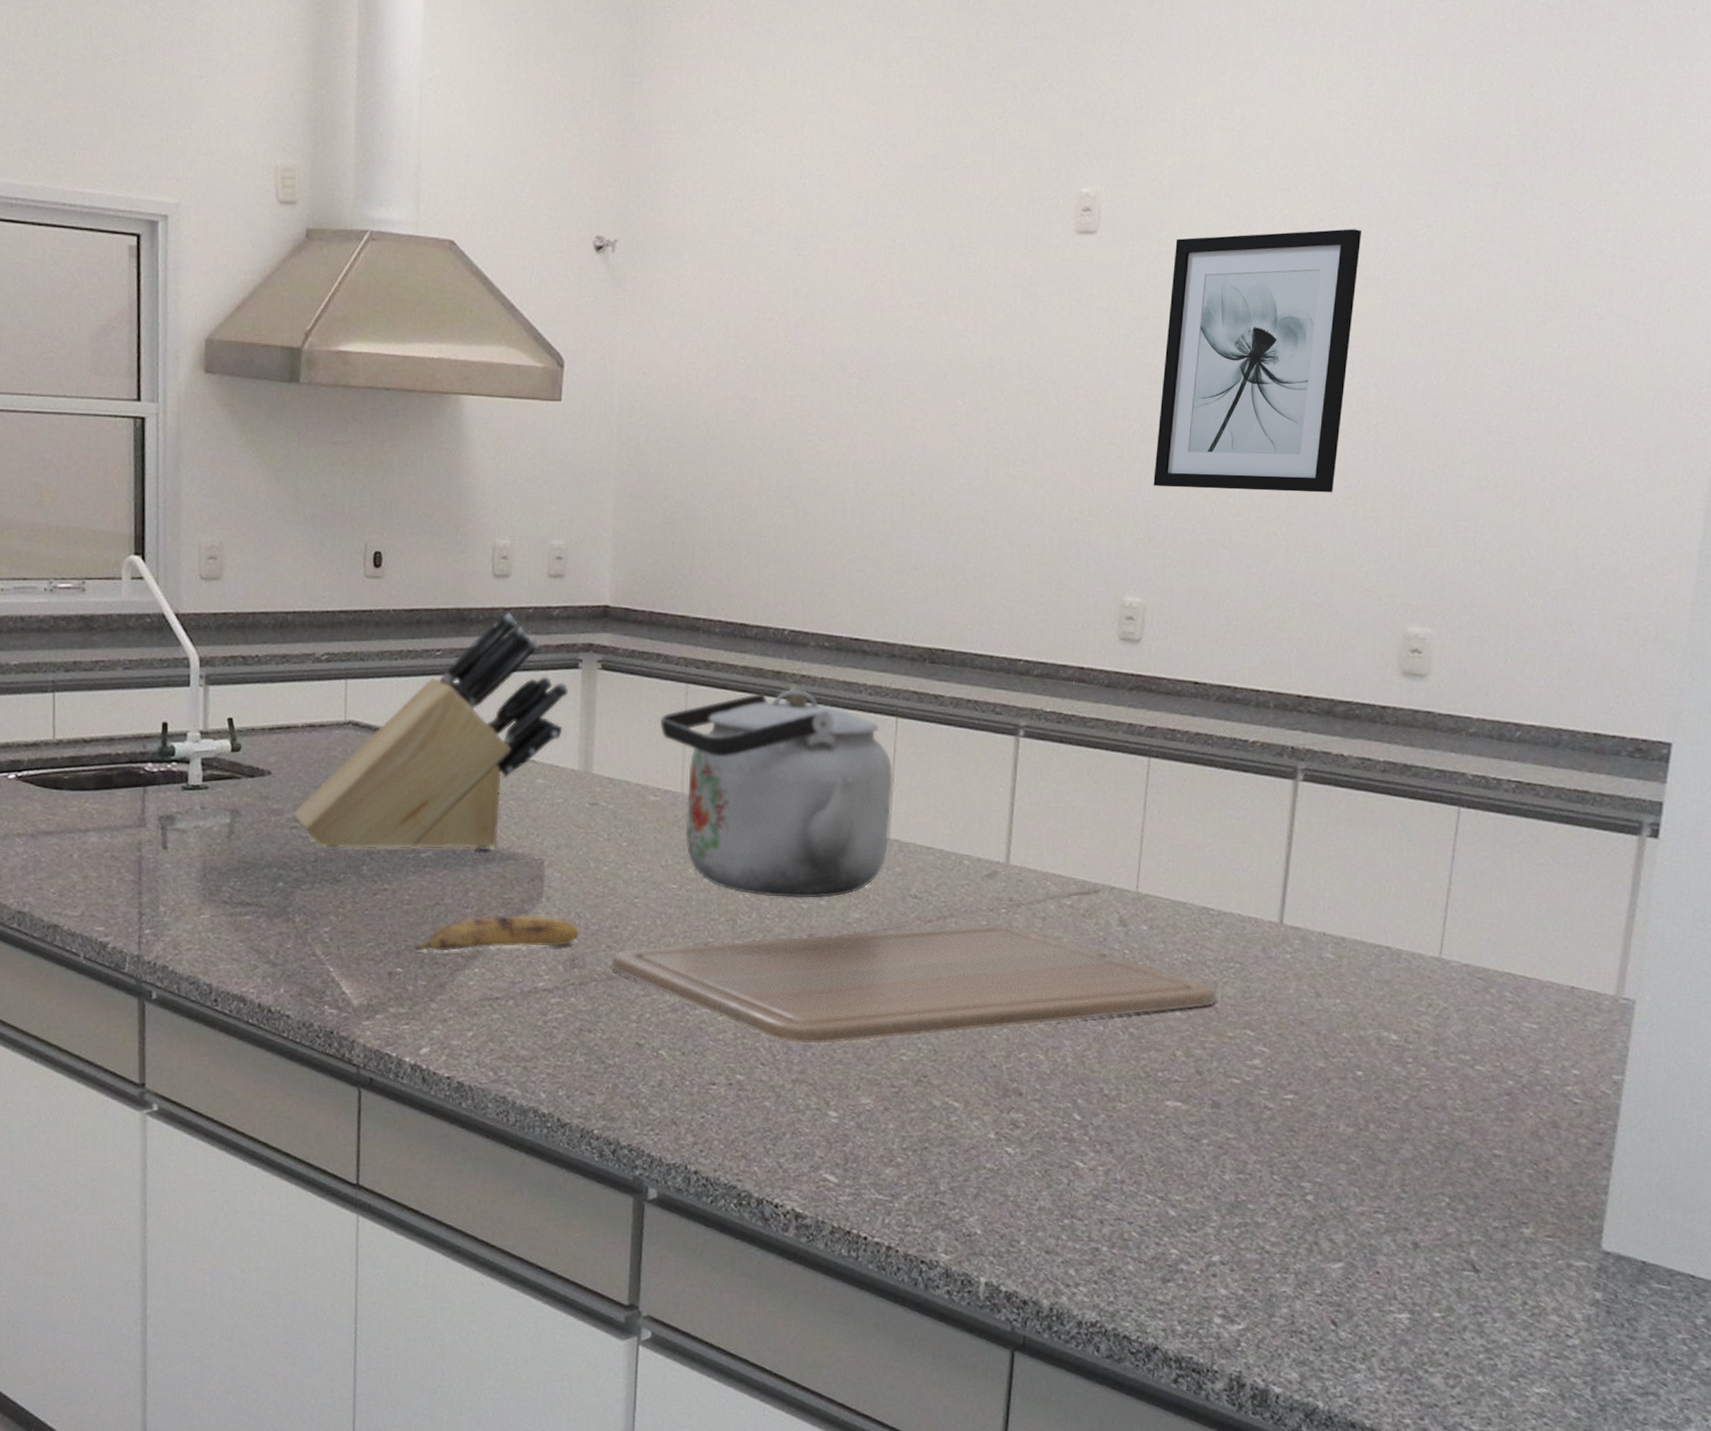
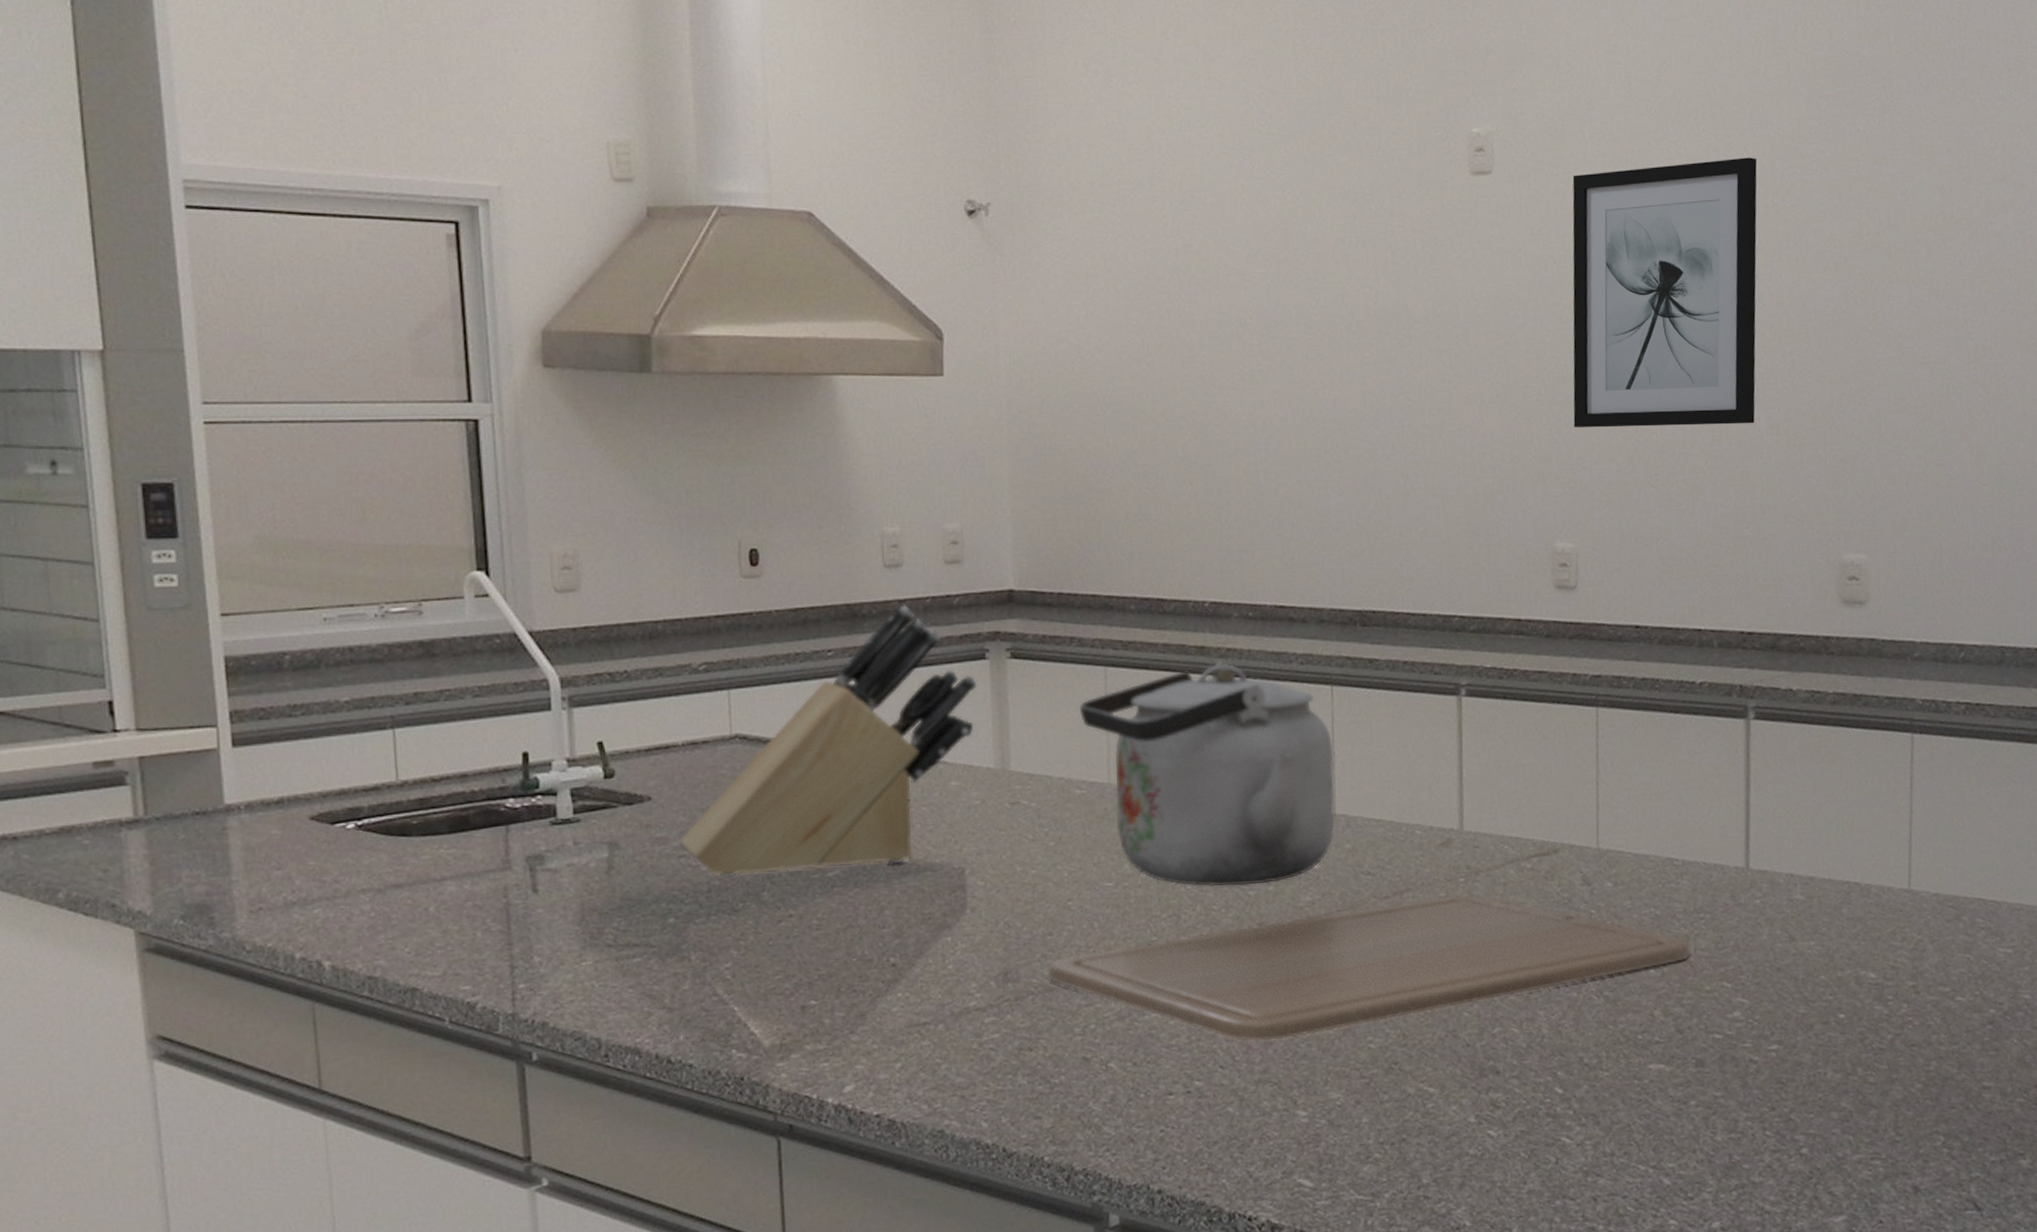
banana: present [415,915,580,951] -> none [829,929,1011,979]

